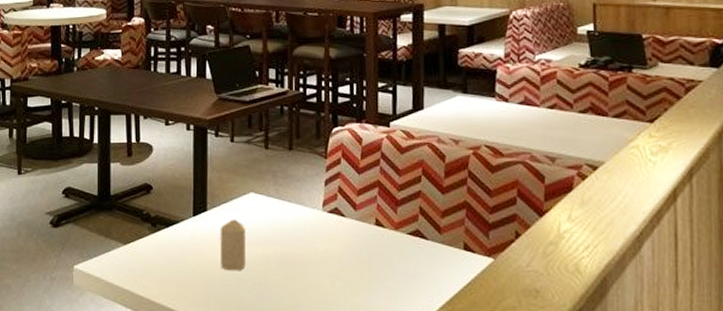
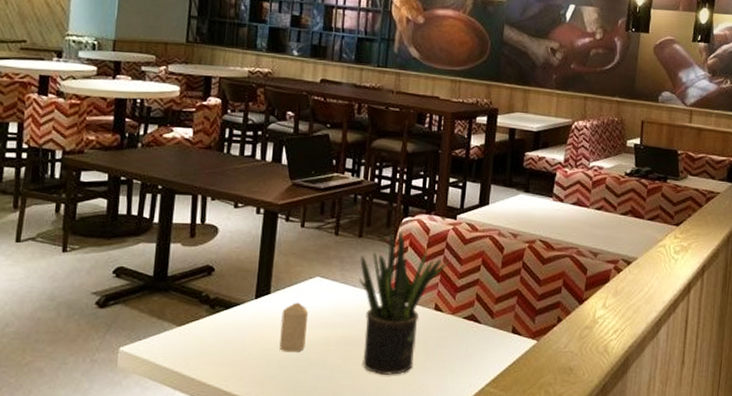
potted plant: none [293,141,386,295] -> present [359,231,449,375]

